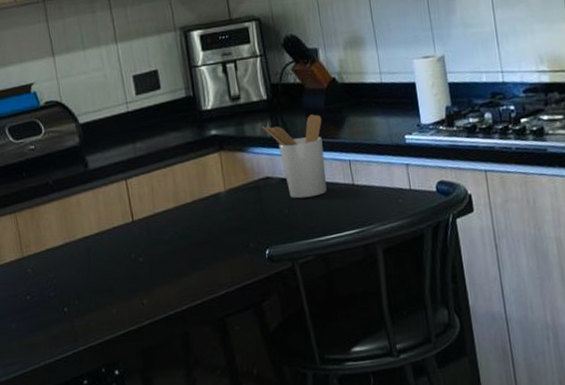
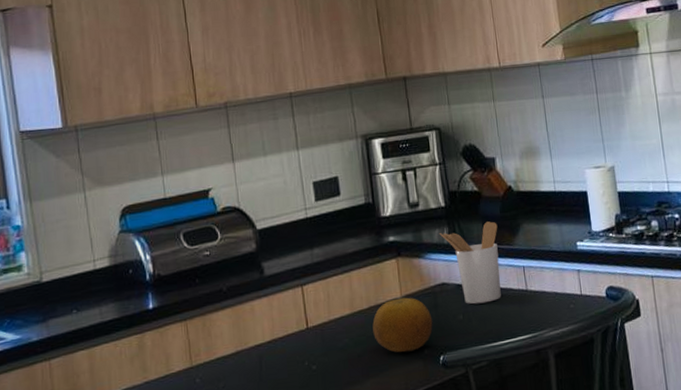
fruit: none [197,191,258,247] -> present [372,297,433,353]

